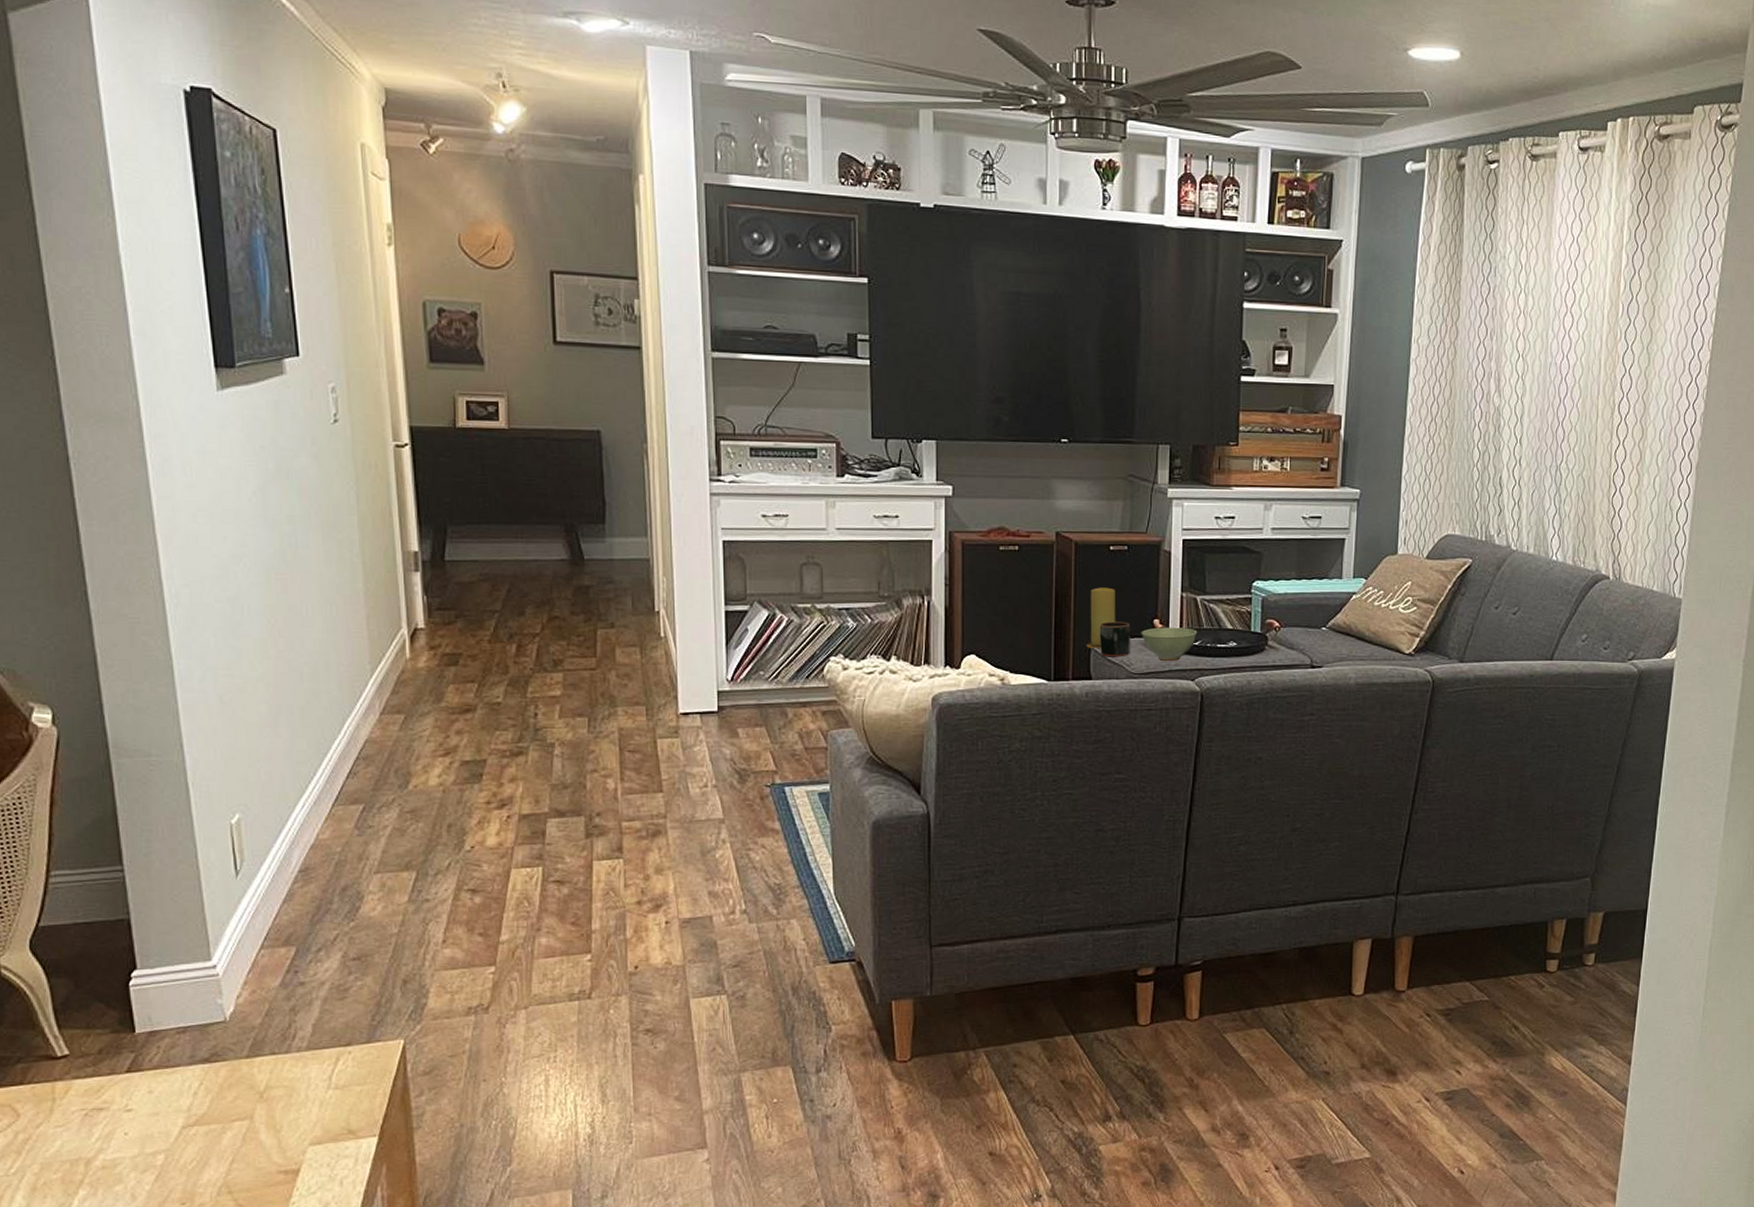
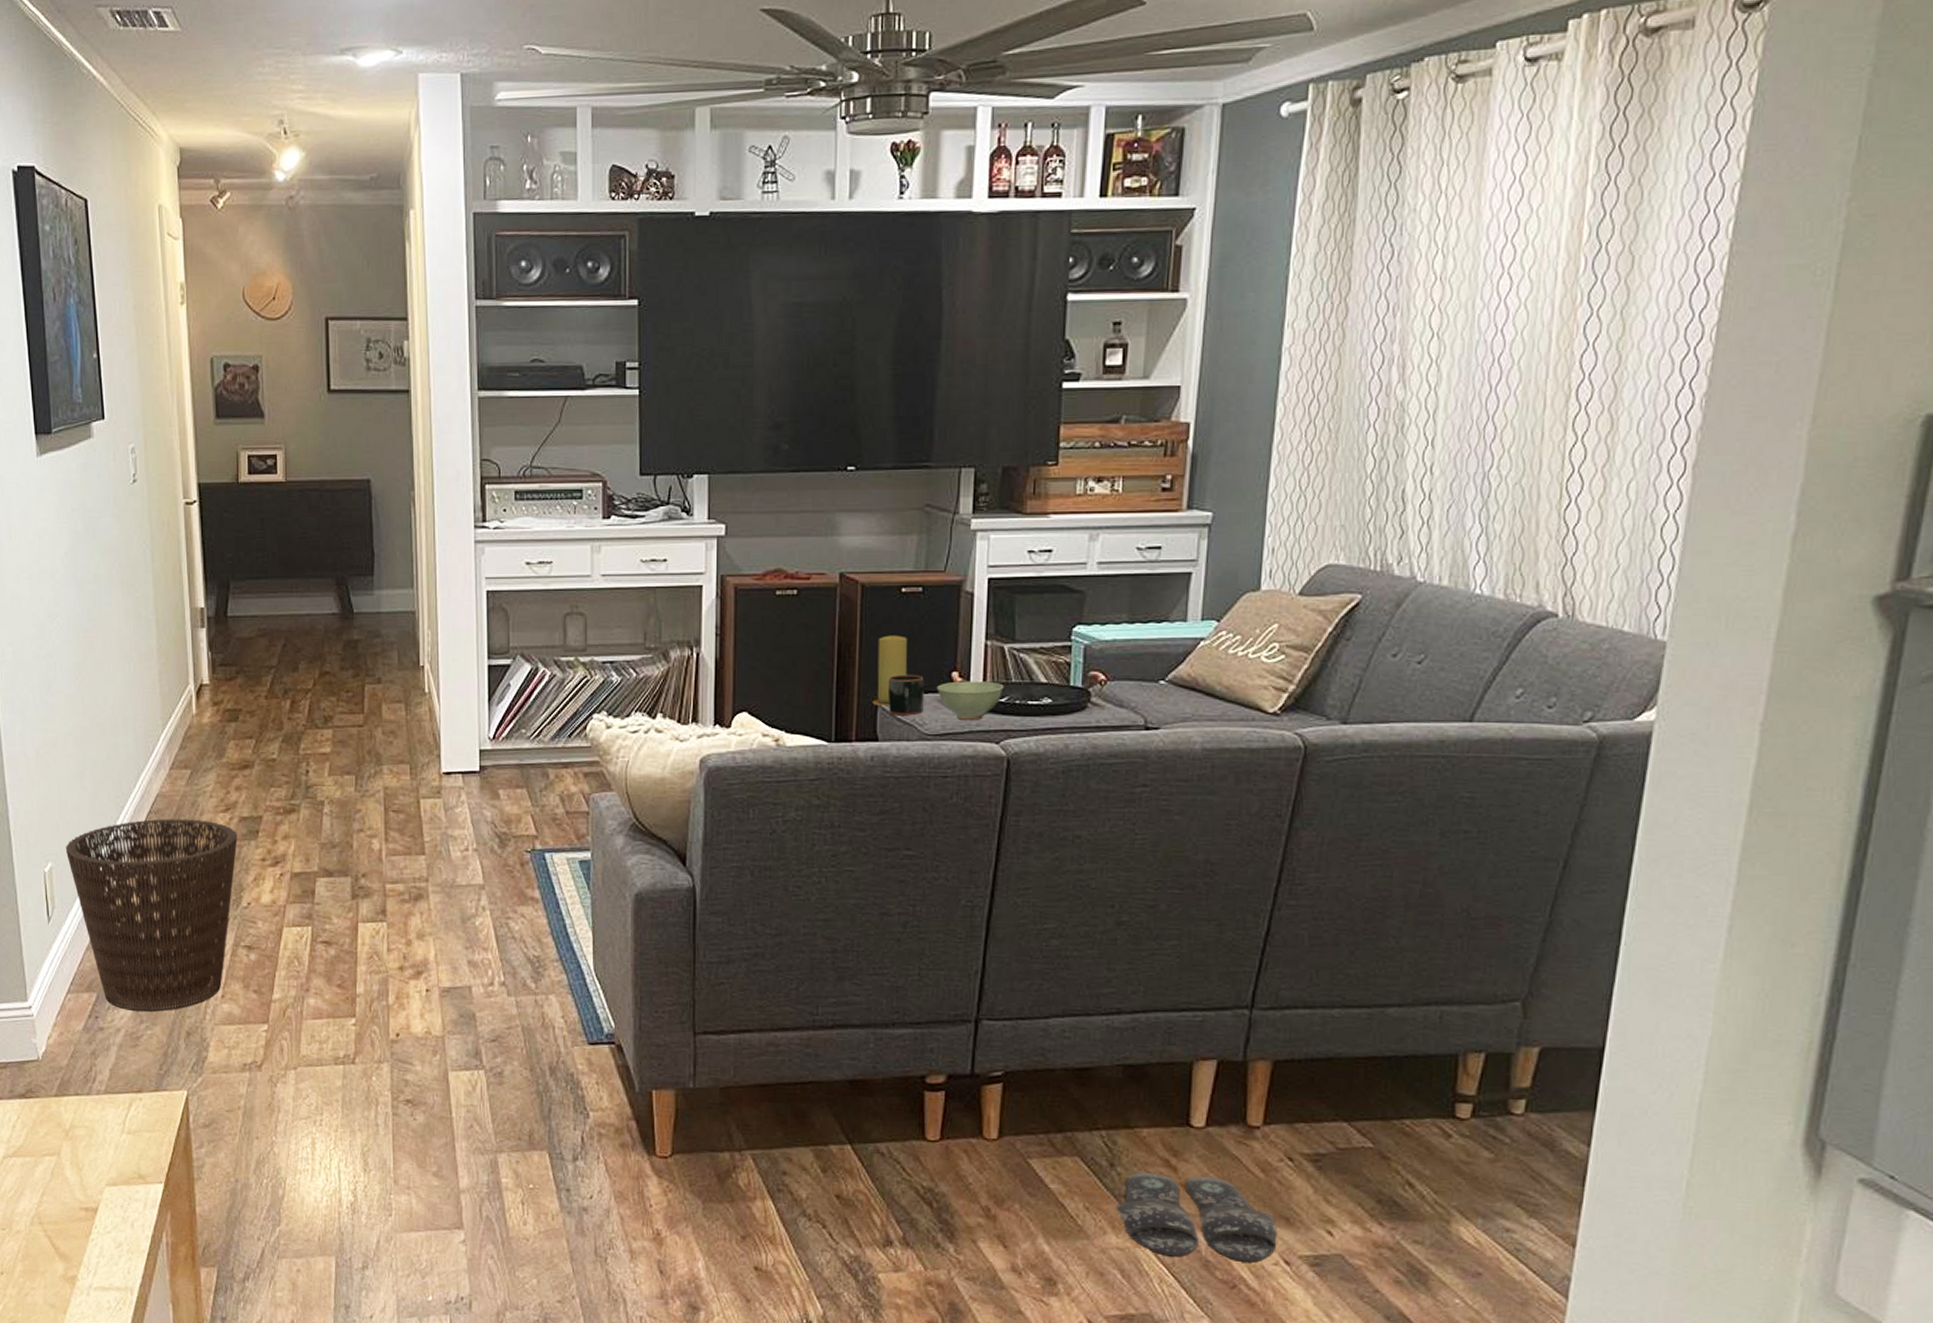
basket: none [256,764,459,962] -> present [65,818,238,1012]
slippers: none [1295,1035,1420,1104] -> present [1116,1171,1278,1263]

